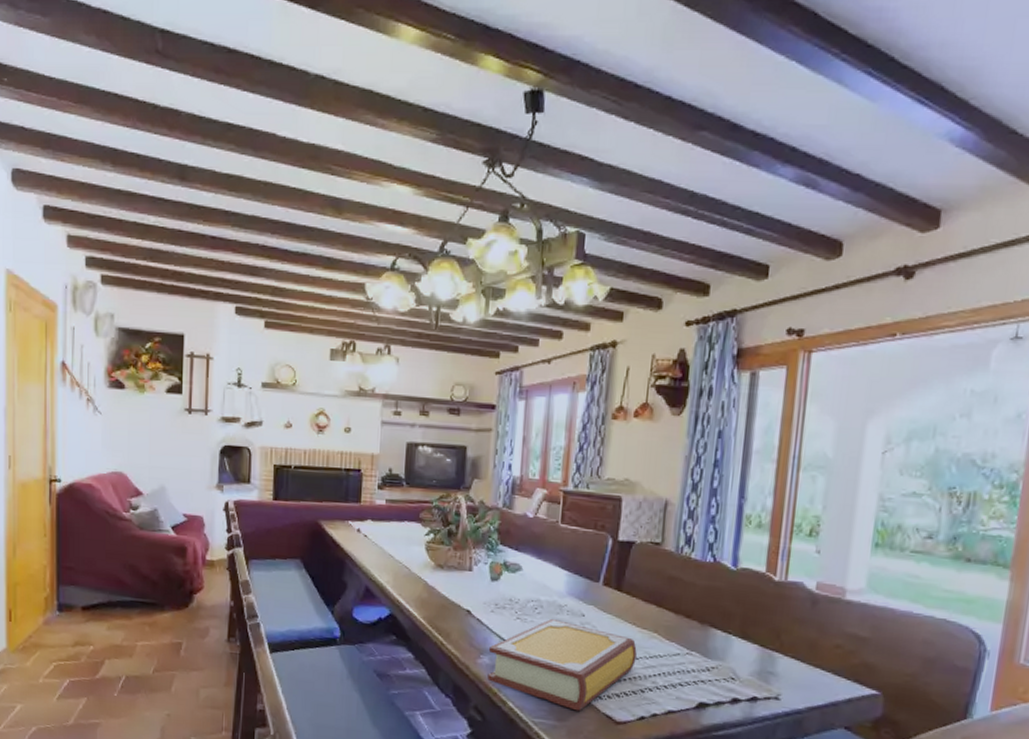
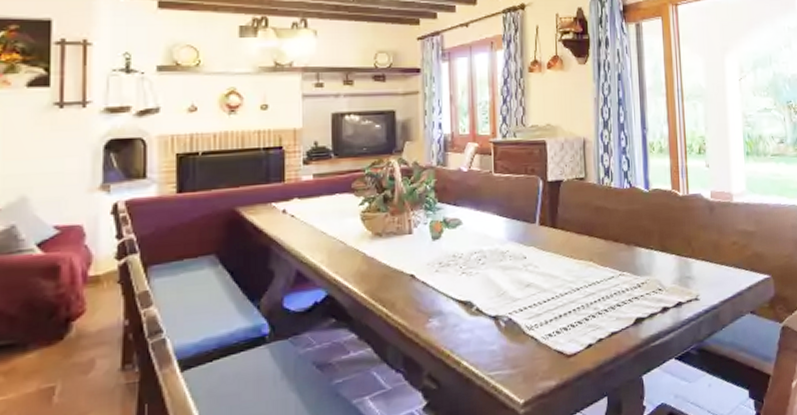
book: present [487,619,637,711] -> none [438,267,577,354]

